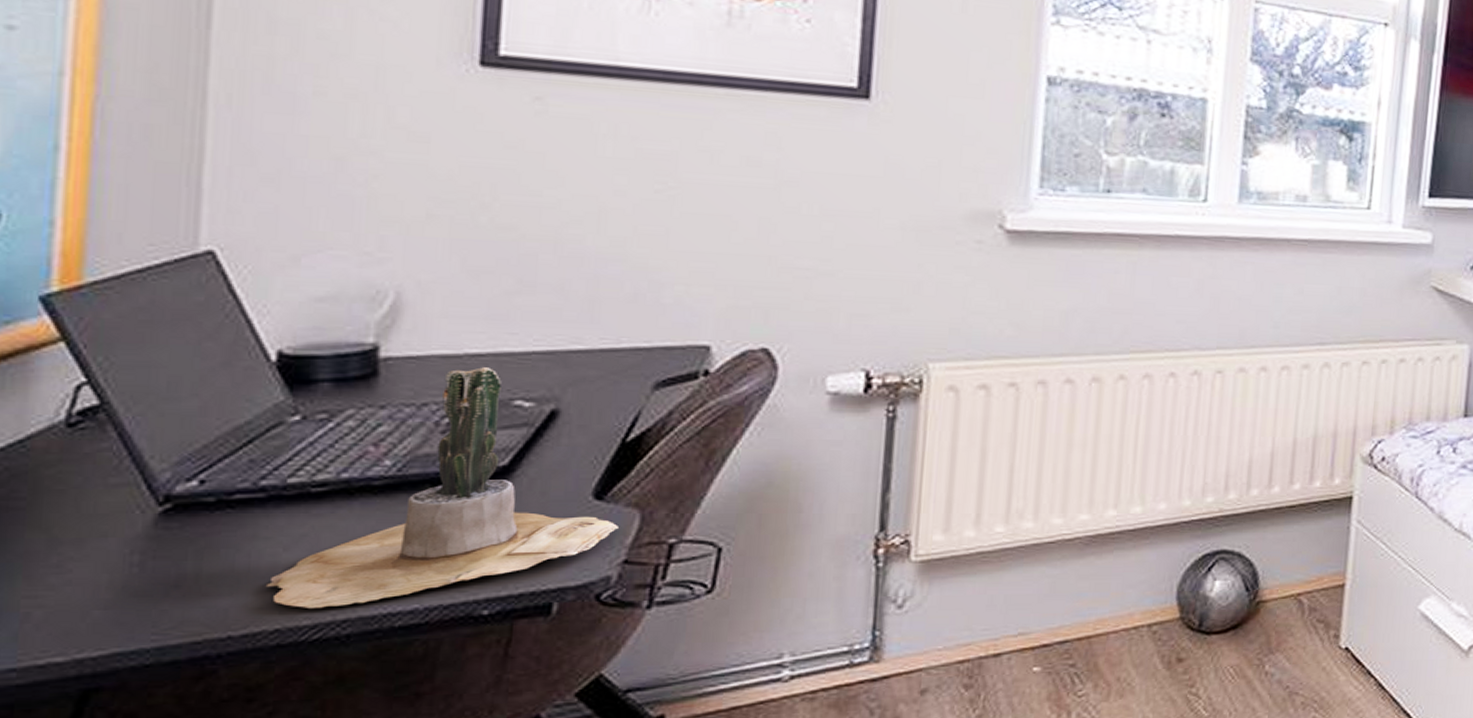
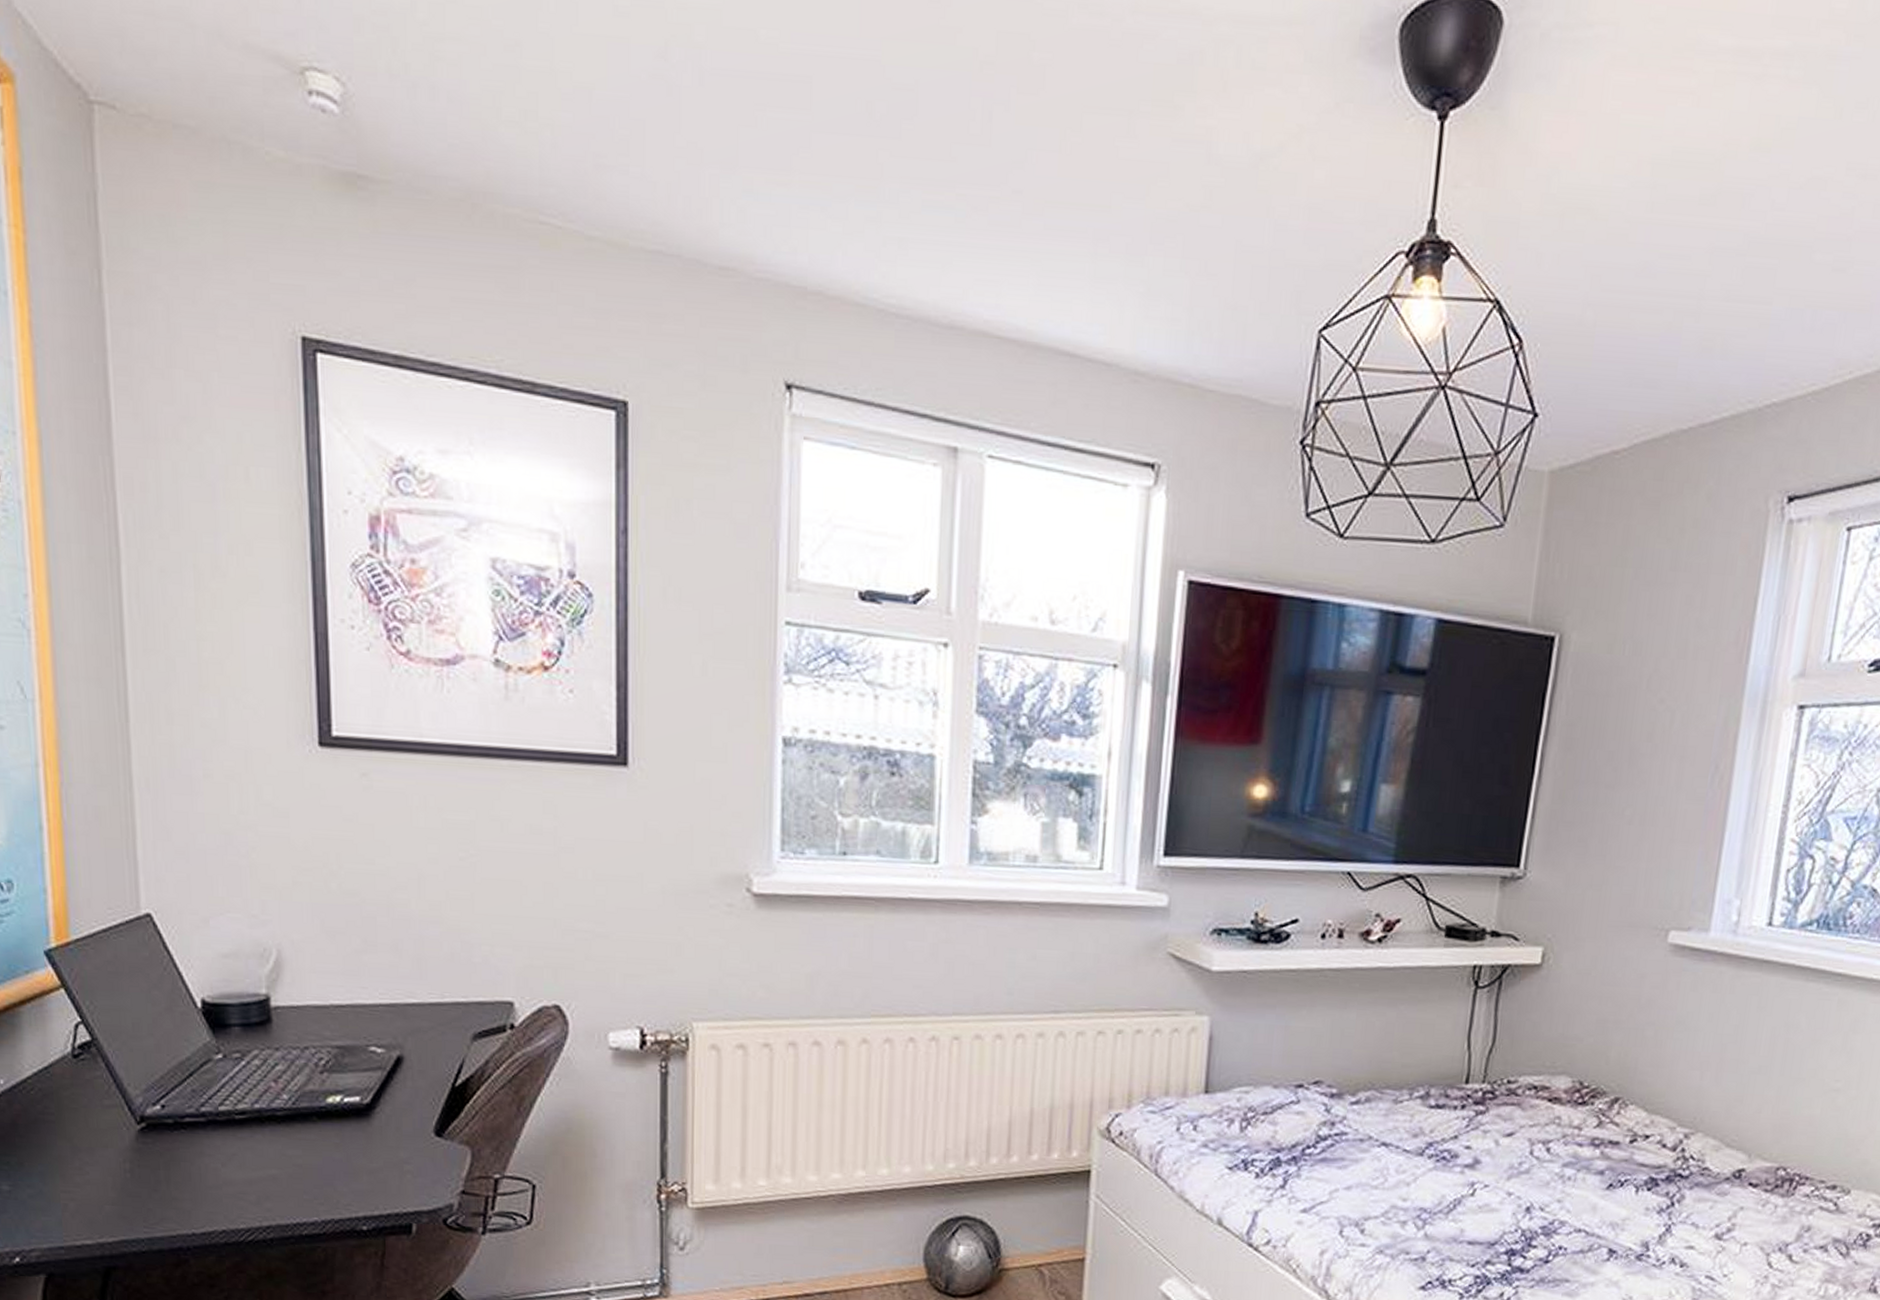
potted cactus: present [265,367,618,608] -> none [212,1017,455,1215]

